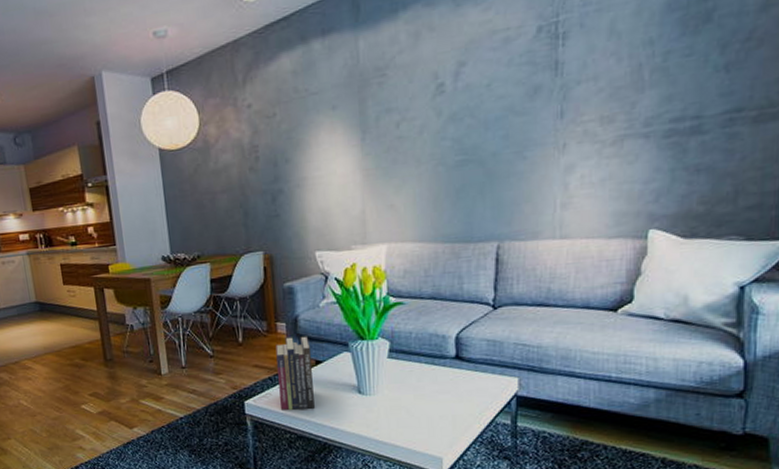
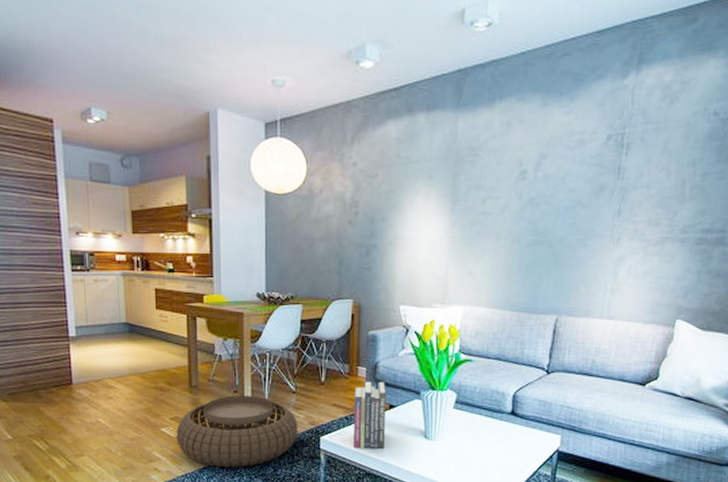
pouf: none [96,364,221,442] -> present [176,395,298,468]

